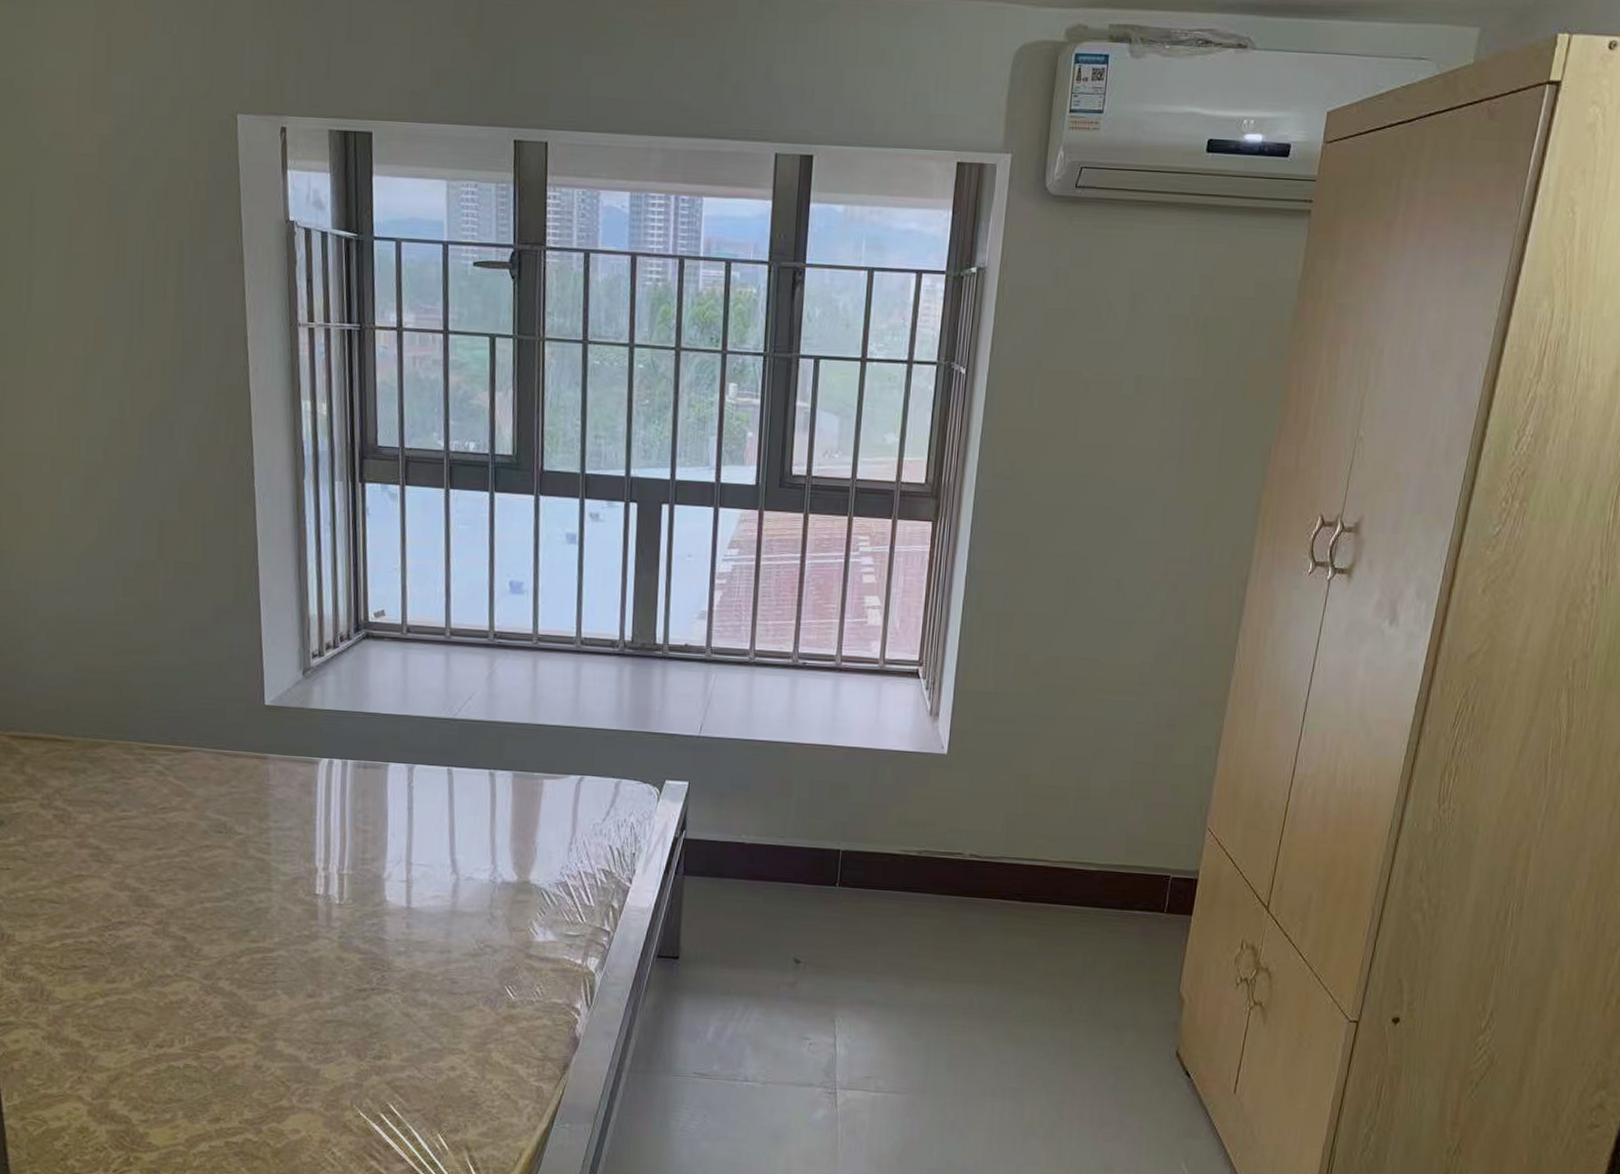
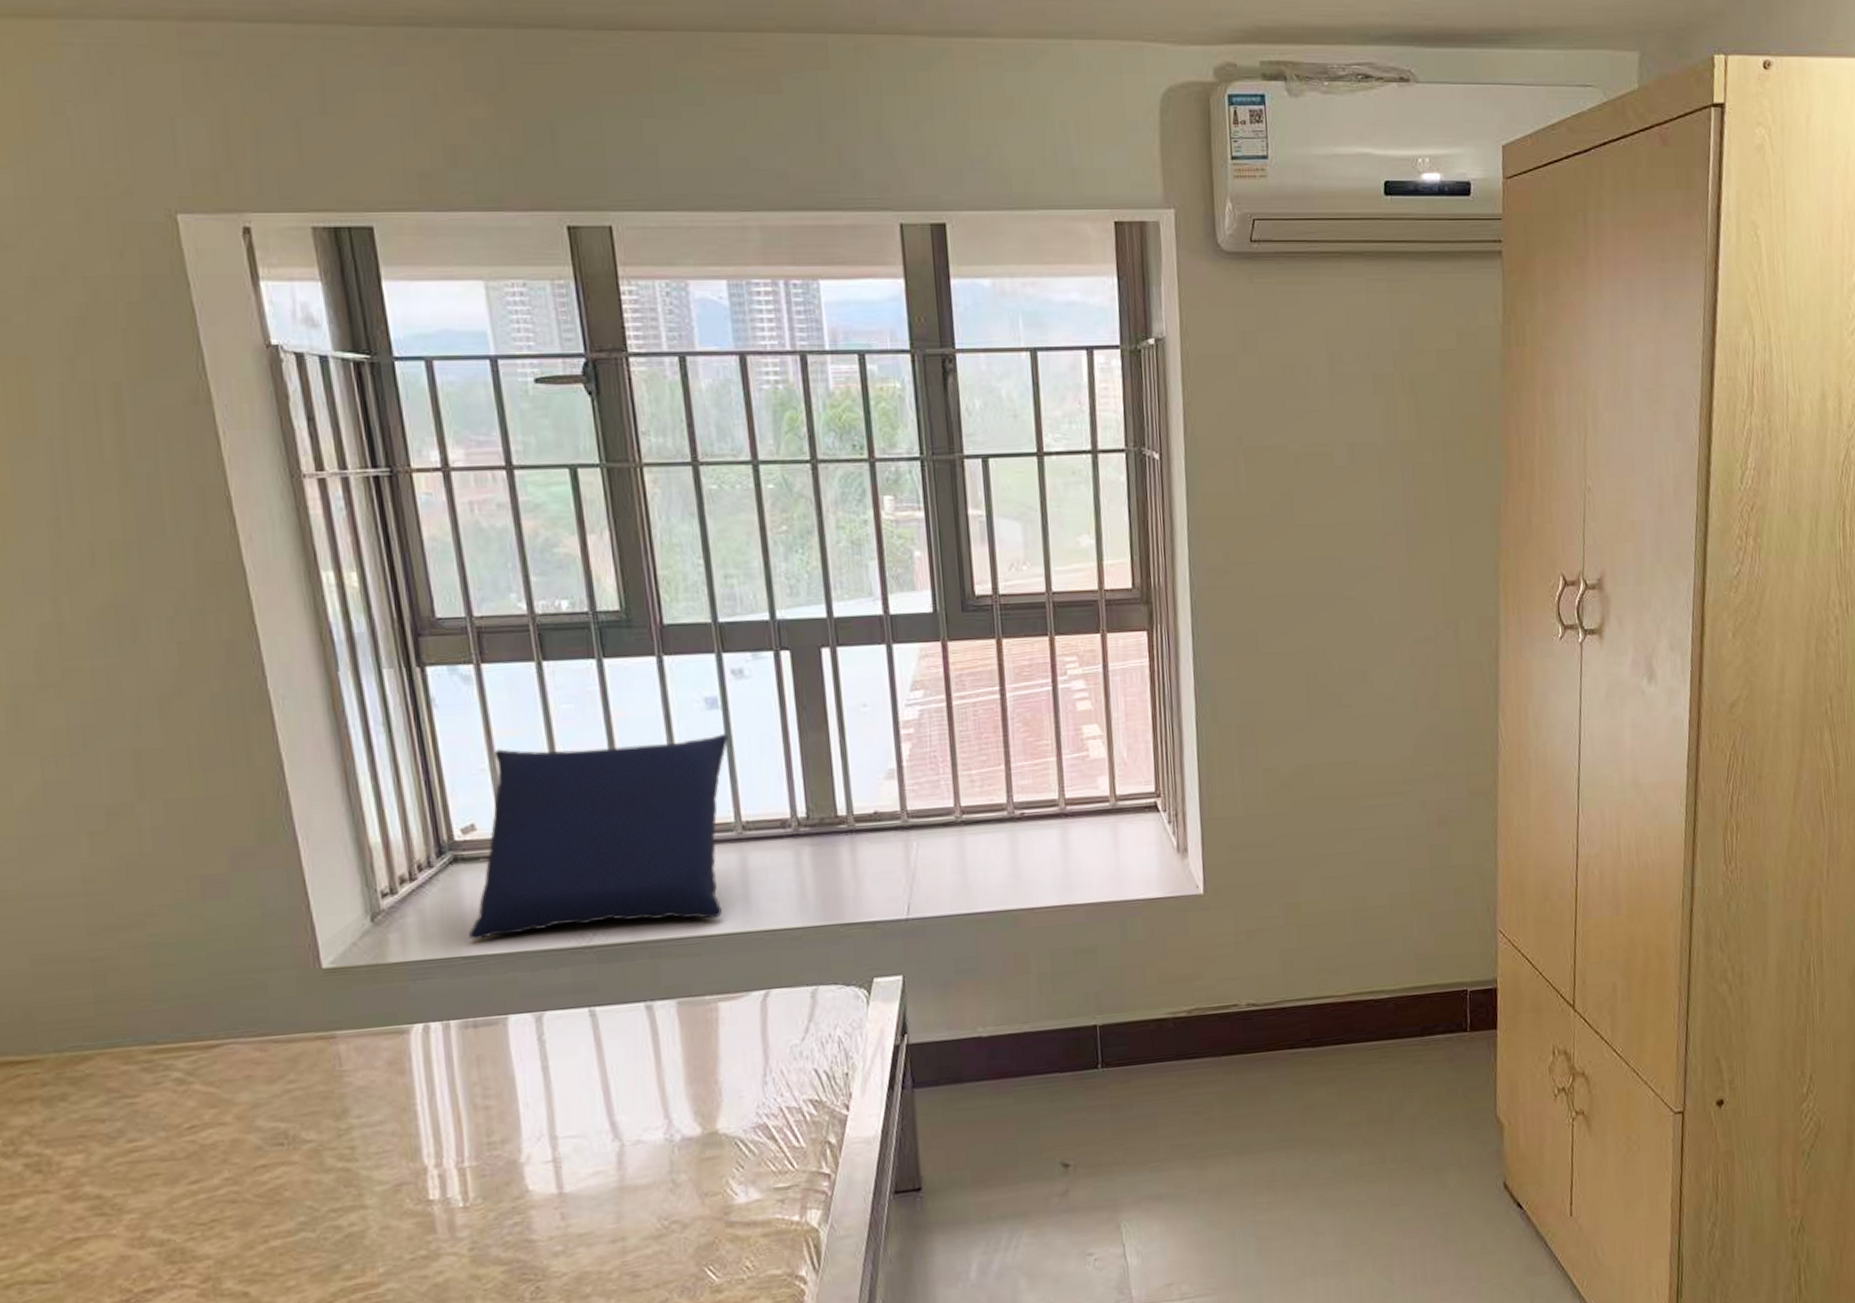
cushion: none [370,554,580,712] -> present [469,734,728,940]

